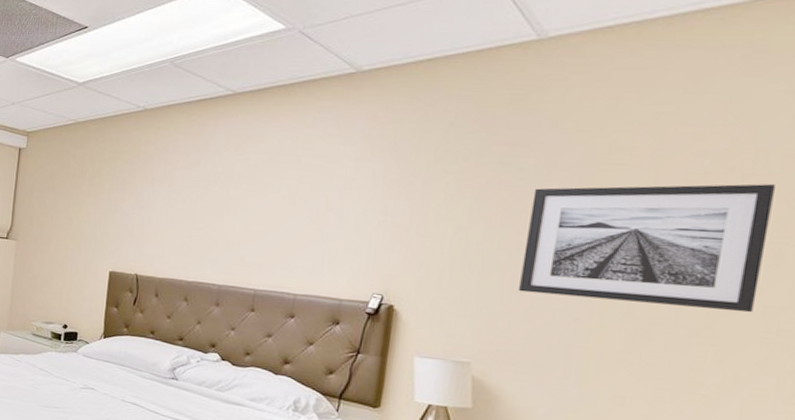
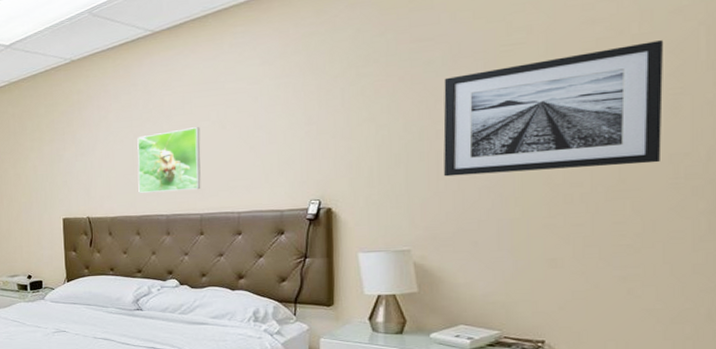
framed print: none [193,198,268,264] -> present [137,127,201,194]

